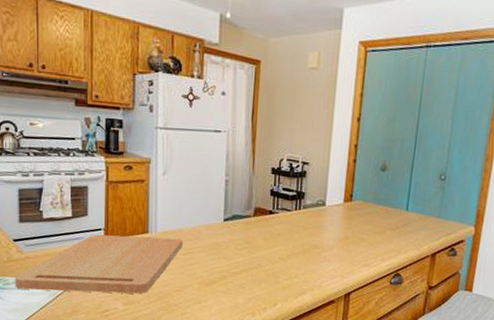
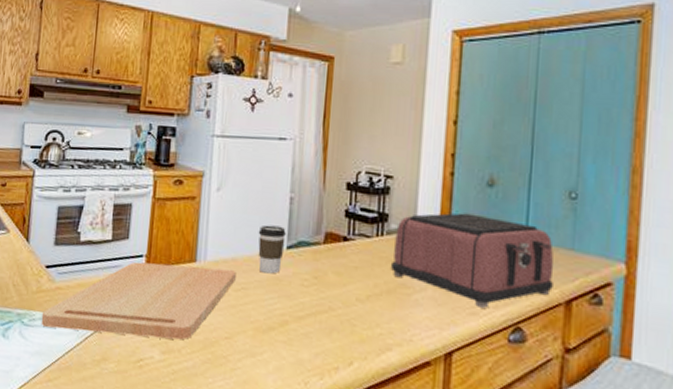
coffee cup: none [199,202,223,241] -> present [258,224,286,274]
toaster: none [305,191,426,261] -> present [390,213,554,308]

